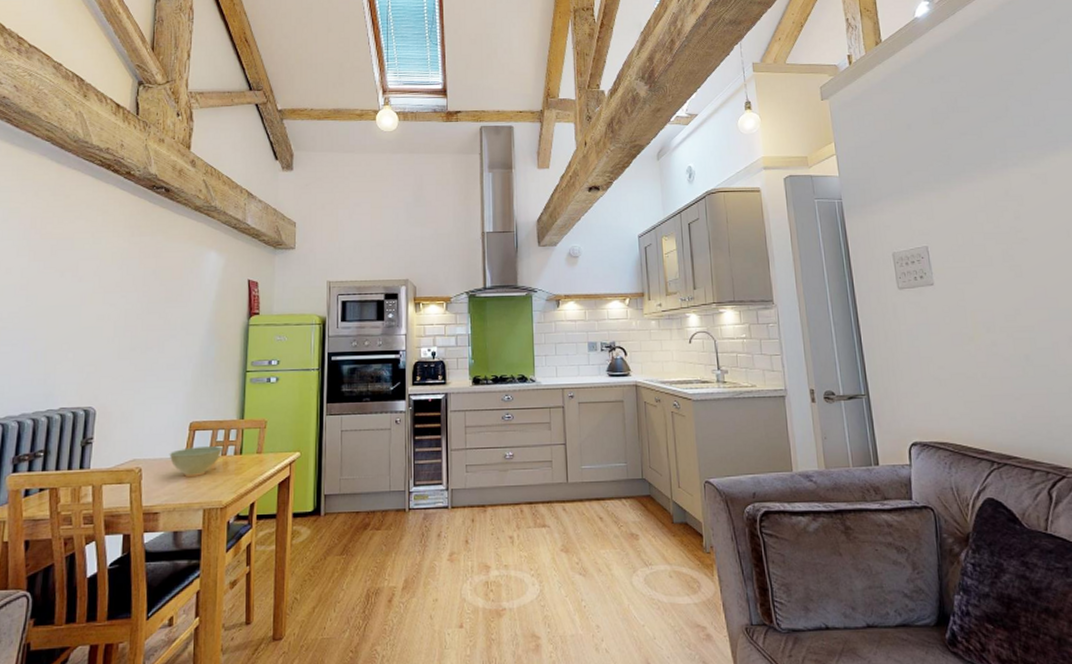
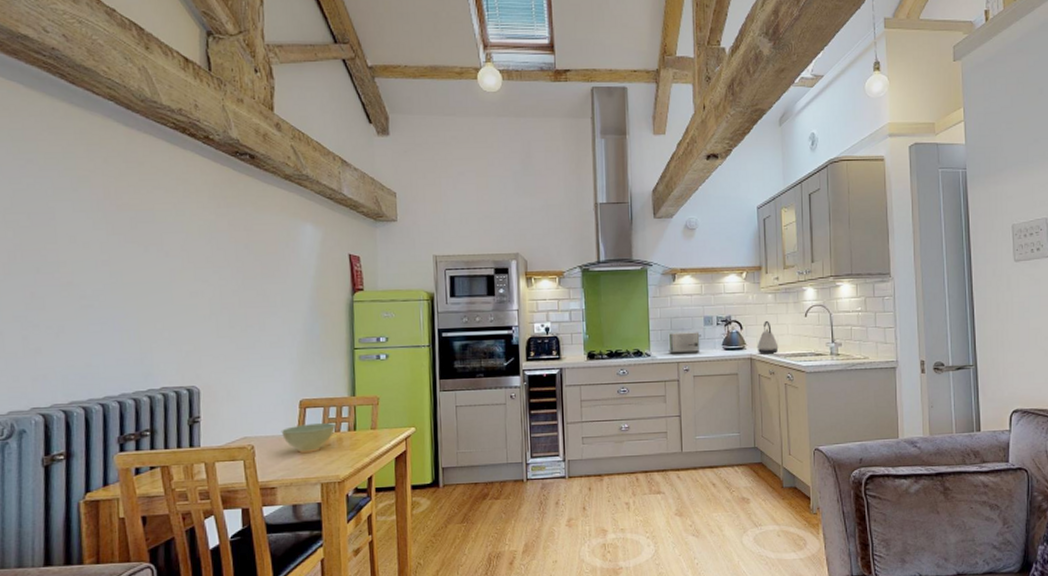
toaster: none [553,356,586,381] -> present [668,331,701,354]
kettle: none [641,346,664,381] -> present [757,320,779,354]

